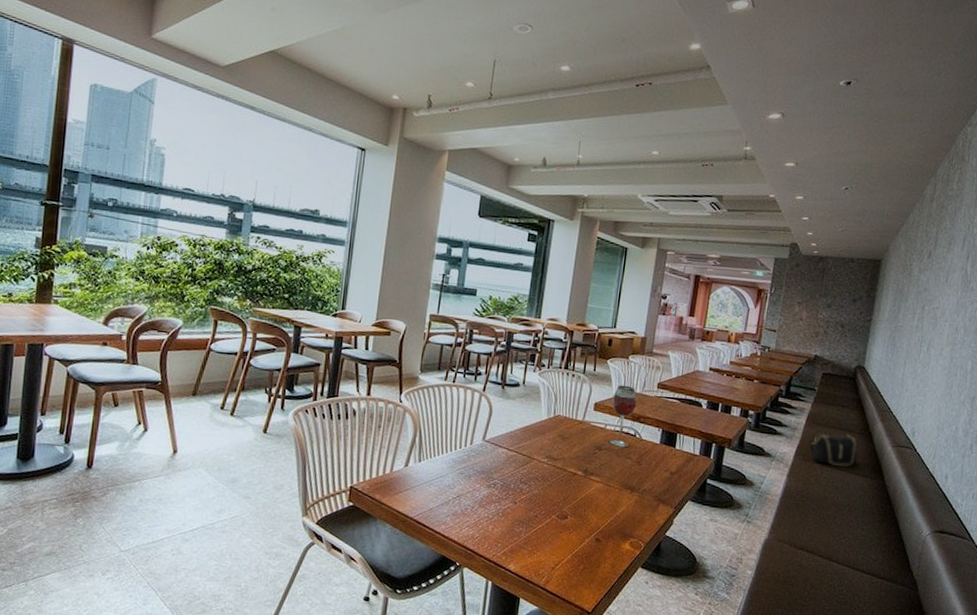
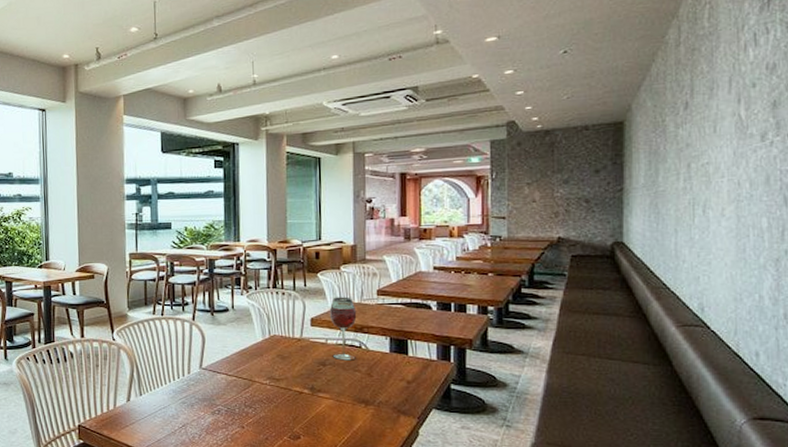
handbag: present [810,434,858,467] -> none [570,319,634,355]

